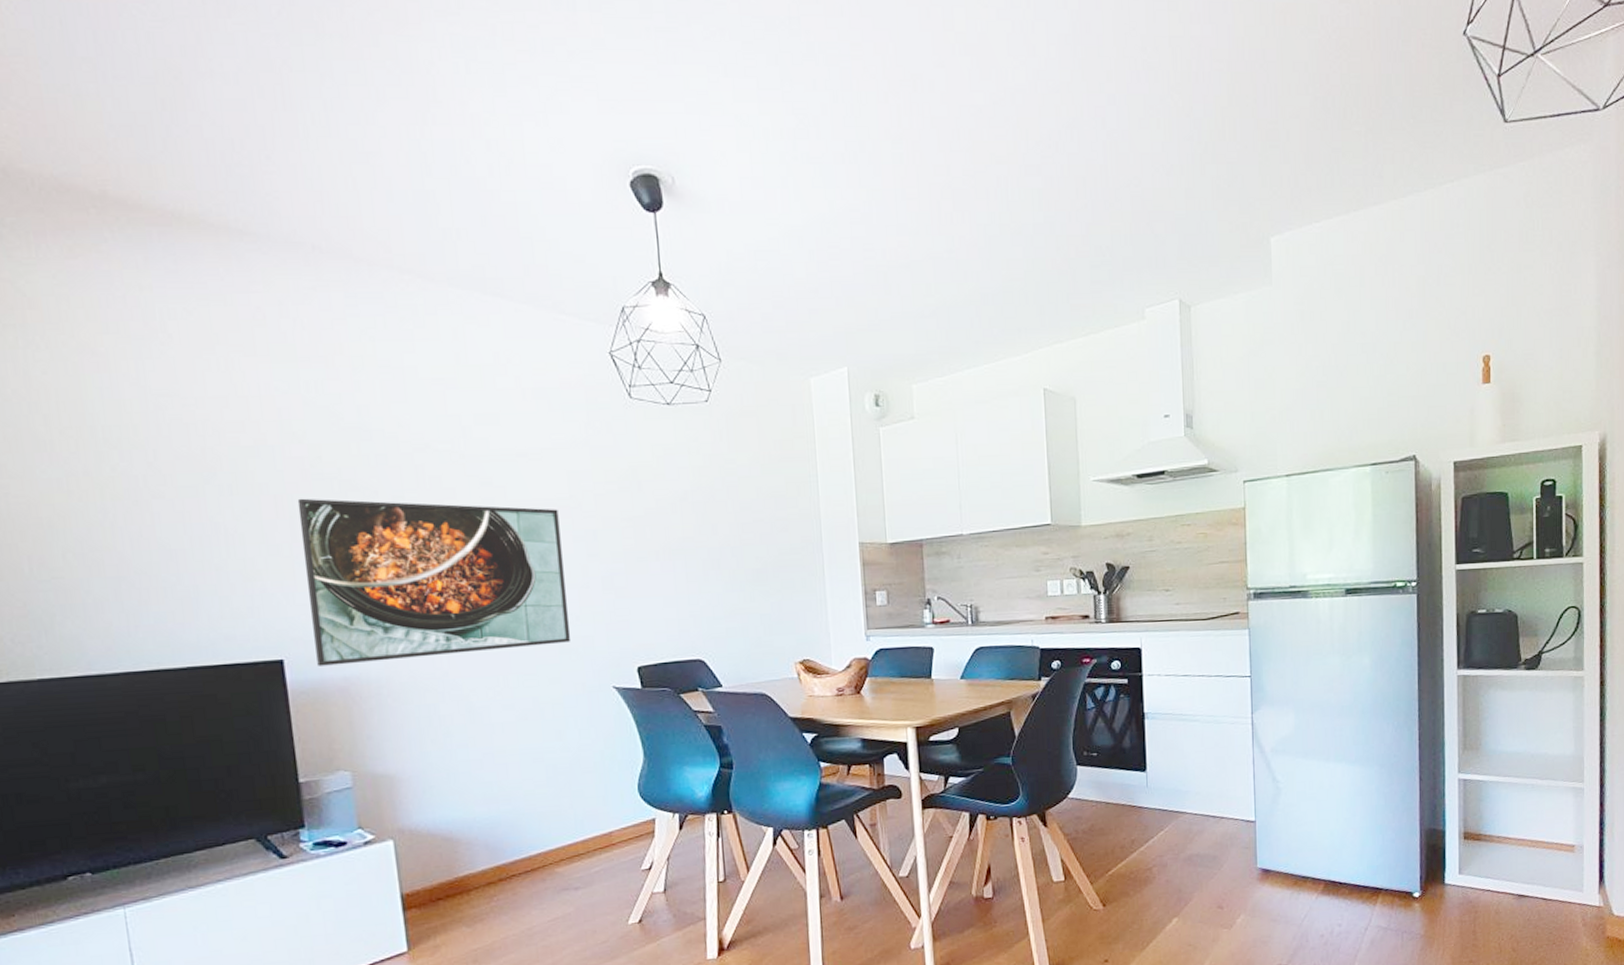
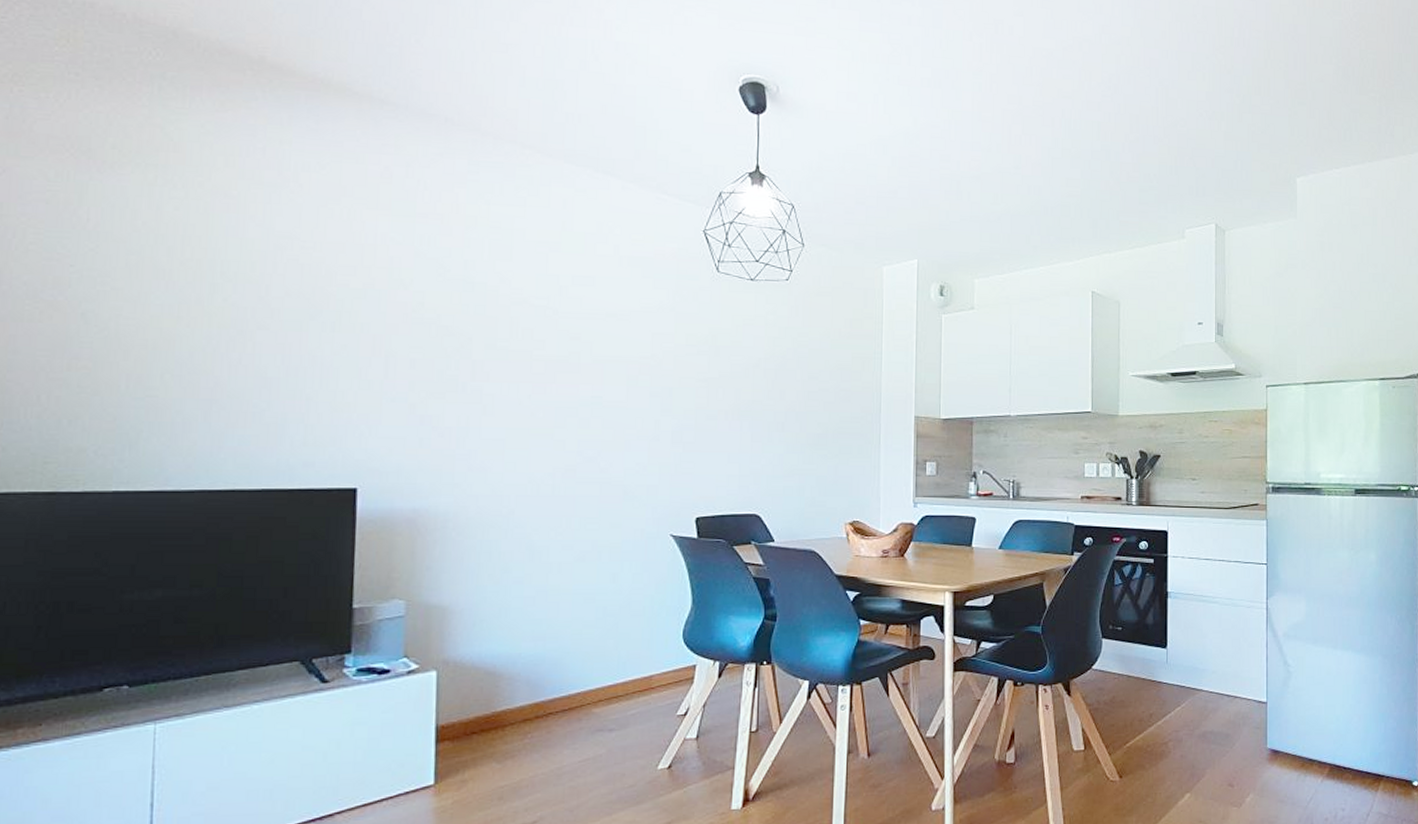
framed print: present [297,498,572,666] -> none [389,339,639,497]

